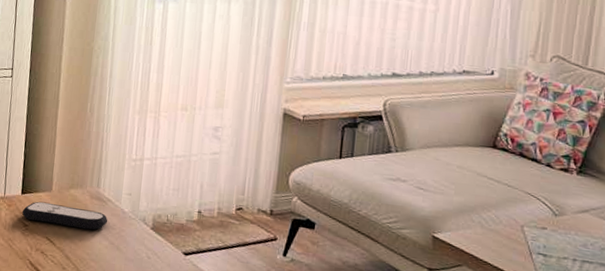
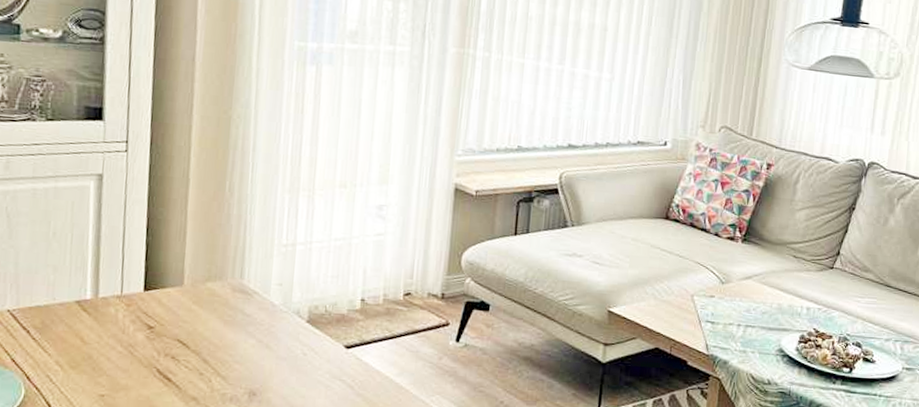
remote control: present [22,201,108,230] -> none [145,298,255,328]

